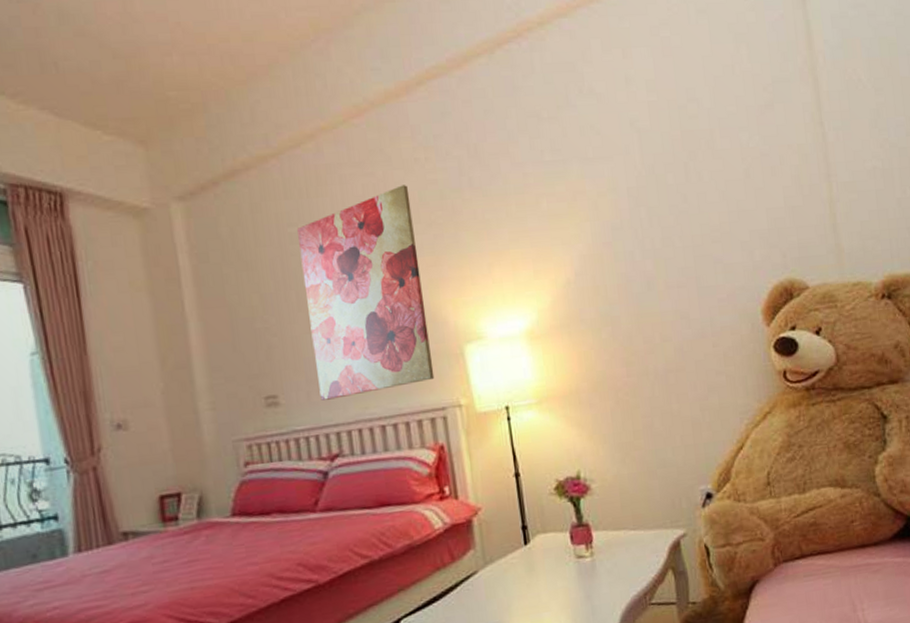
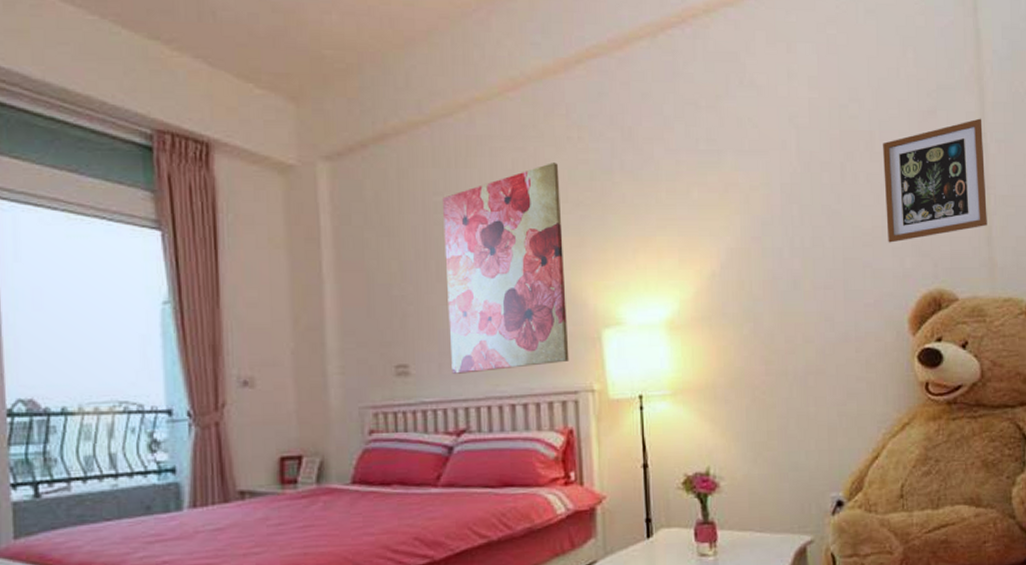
picture frame: none [724,108,832,238] -> present [883,118,987,243]

